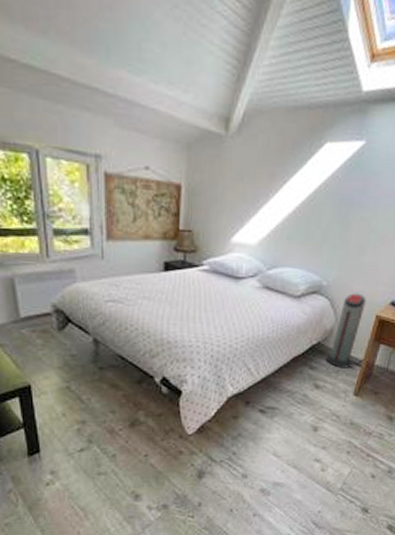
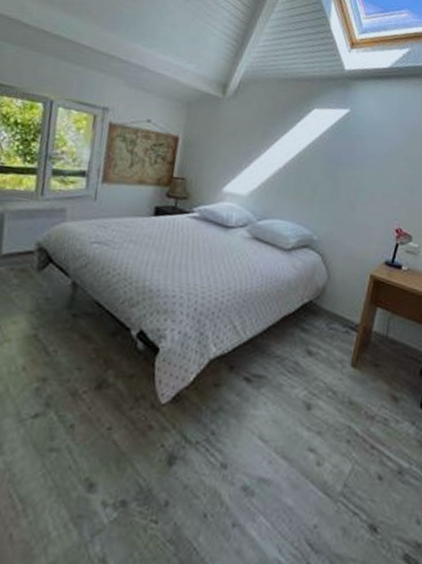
air purifier: present [325,293,366,368] -> none [318,250,359,333]

